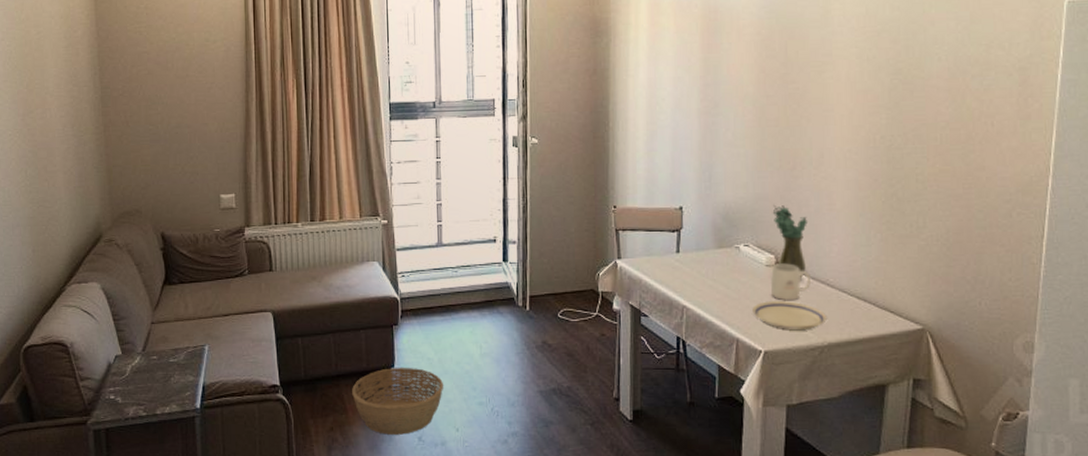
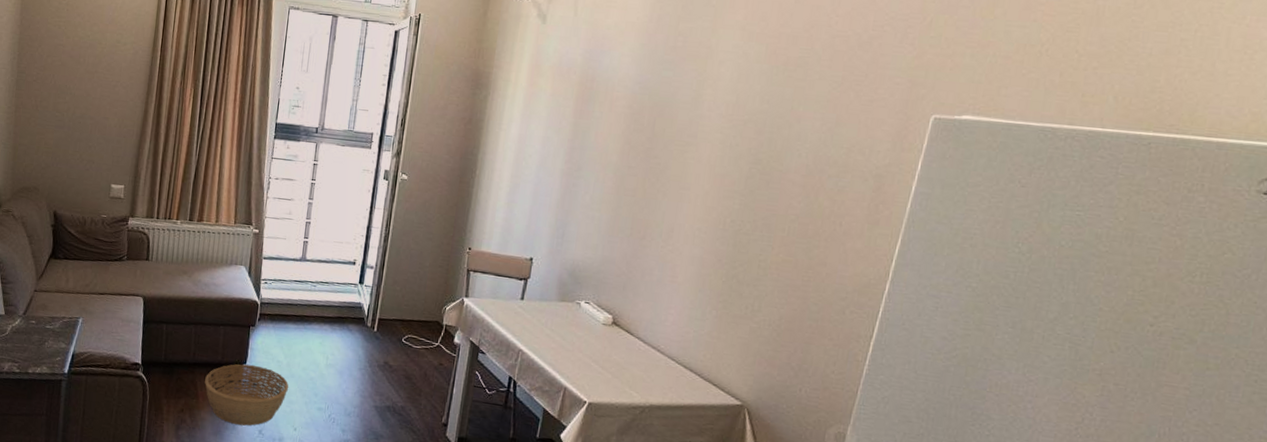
plate: present [752,301,827,331] -> none [583,357,653,389]
mug: present [771,263,810,301] -> none [604,324,643,361]
vase: present [772,204,807,281] -> none [615,268,649,343]

